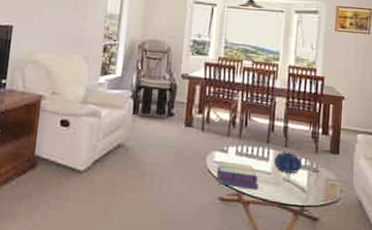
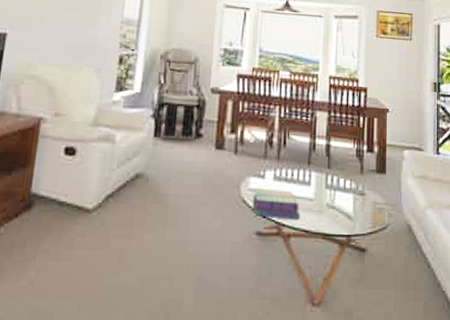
decorative bowl: present [273,152,302,173] -> none [316,174,347,198]

